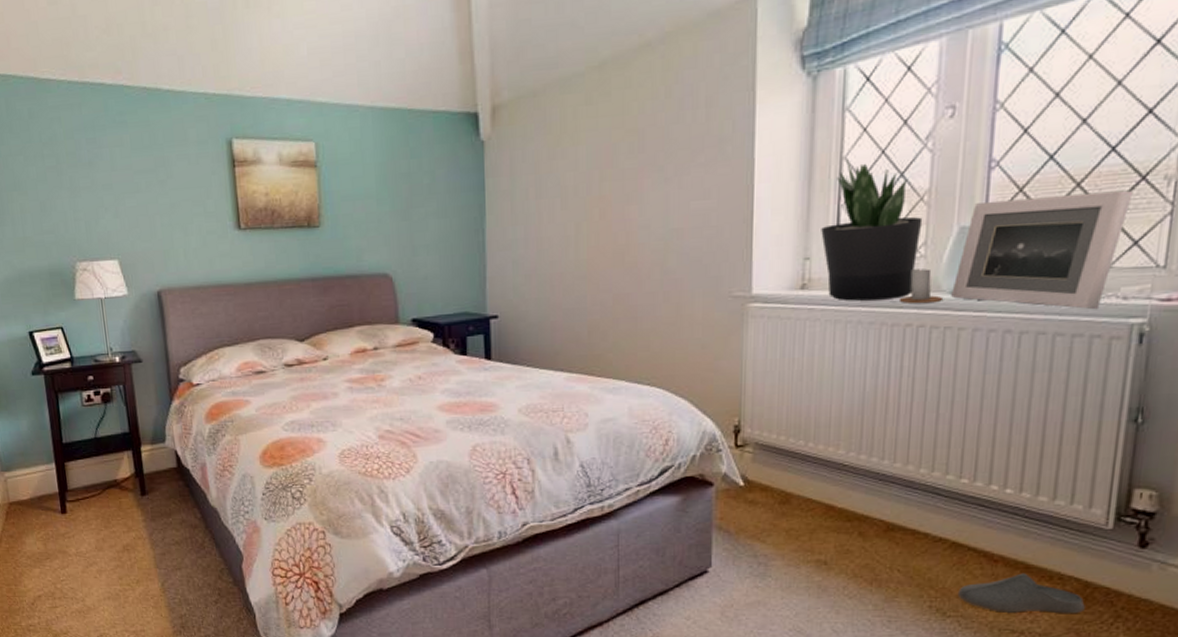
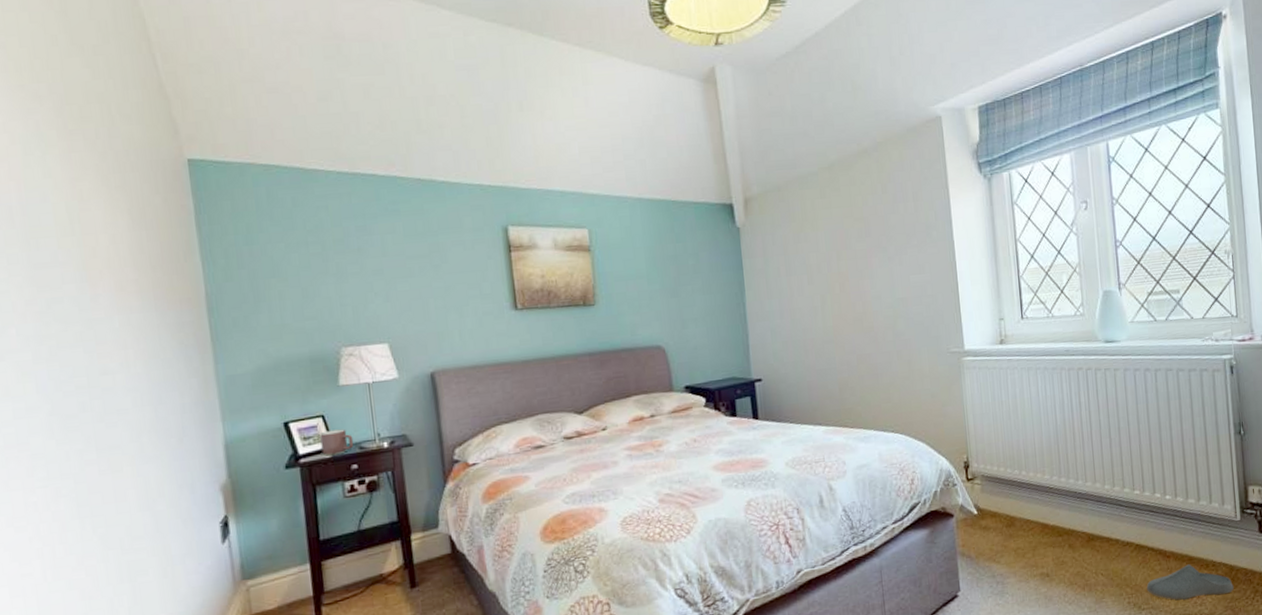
mug: none [60,341,90,366] -> present [320,429,354,456]
planter: present [821,159,923,301] -> none [1008,241,1079,352]
candle: present [898,257,942,304] -> none [1070,315,1100,352]
picture frame: present [951,190,1134,310] -> none [1105,261,1209,350]

